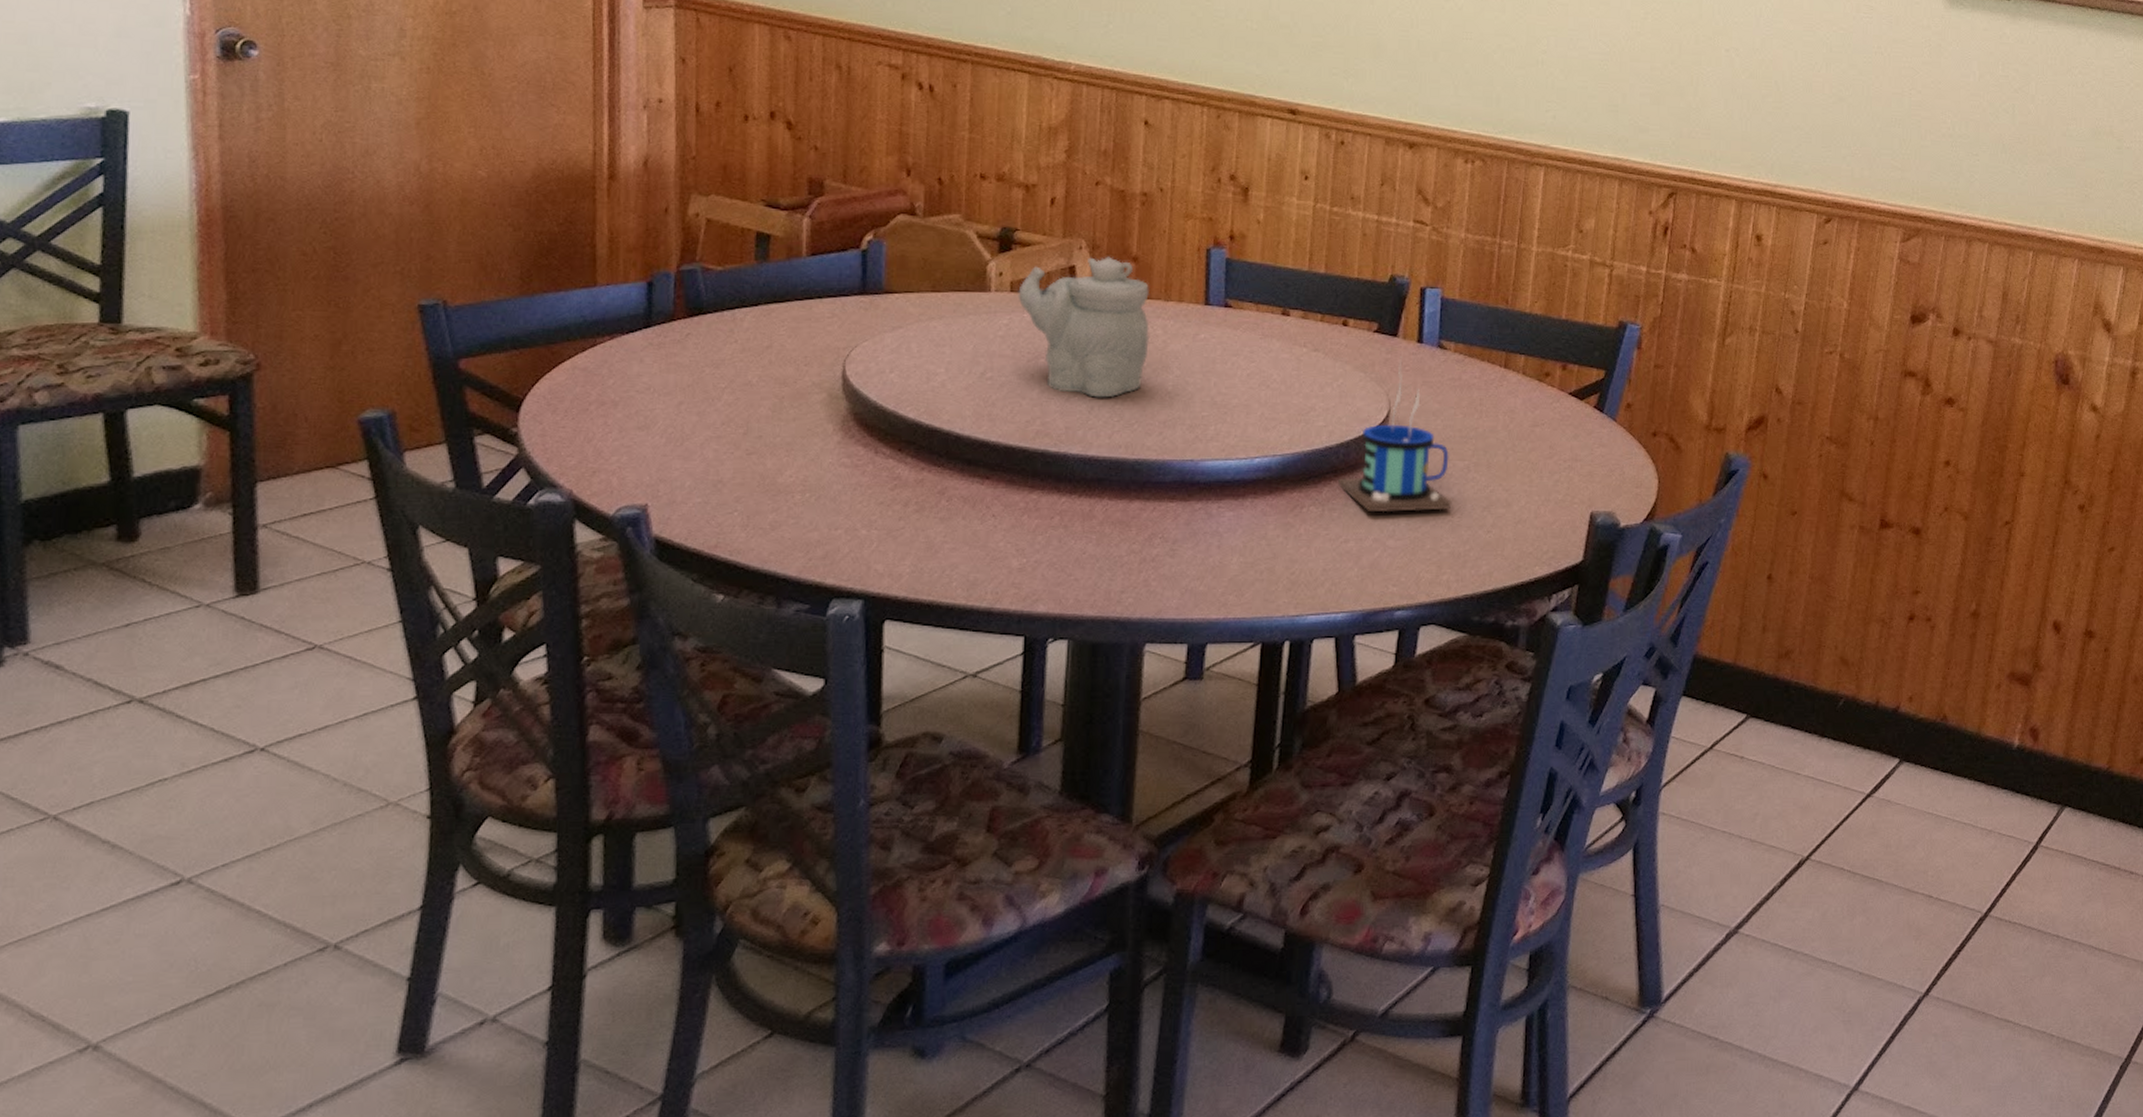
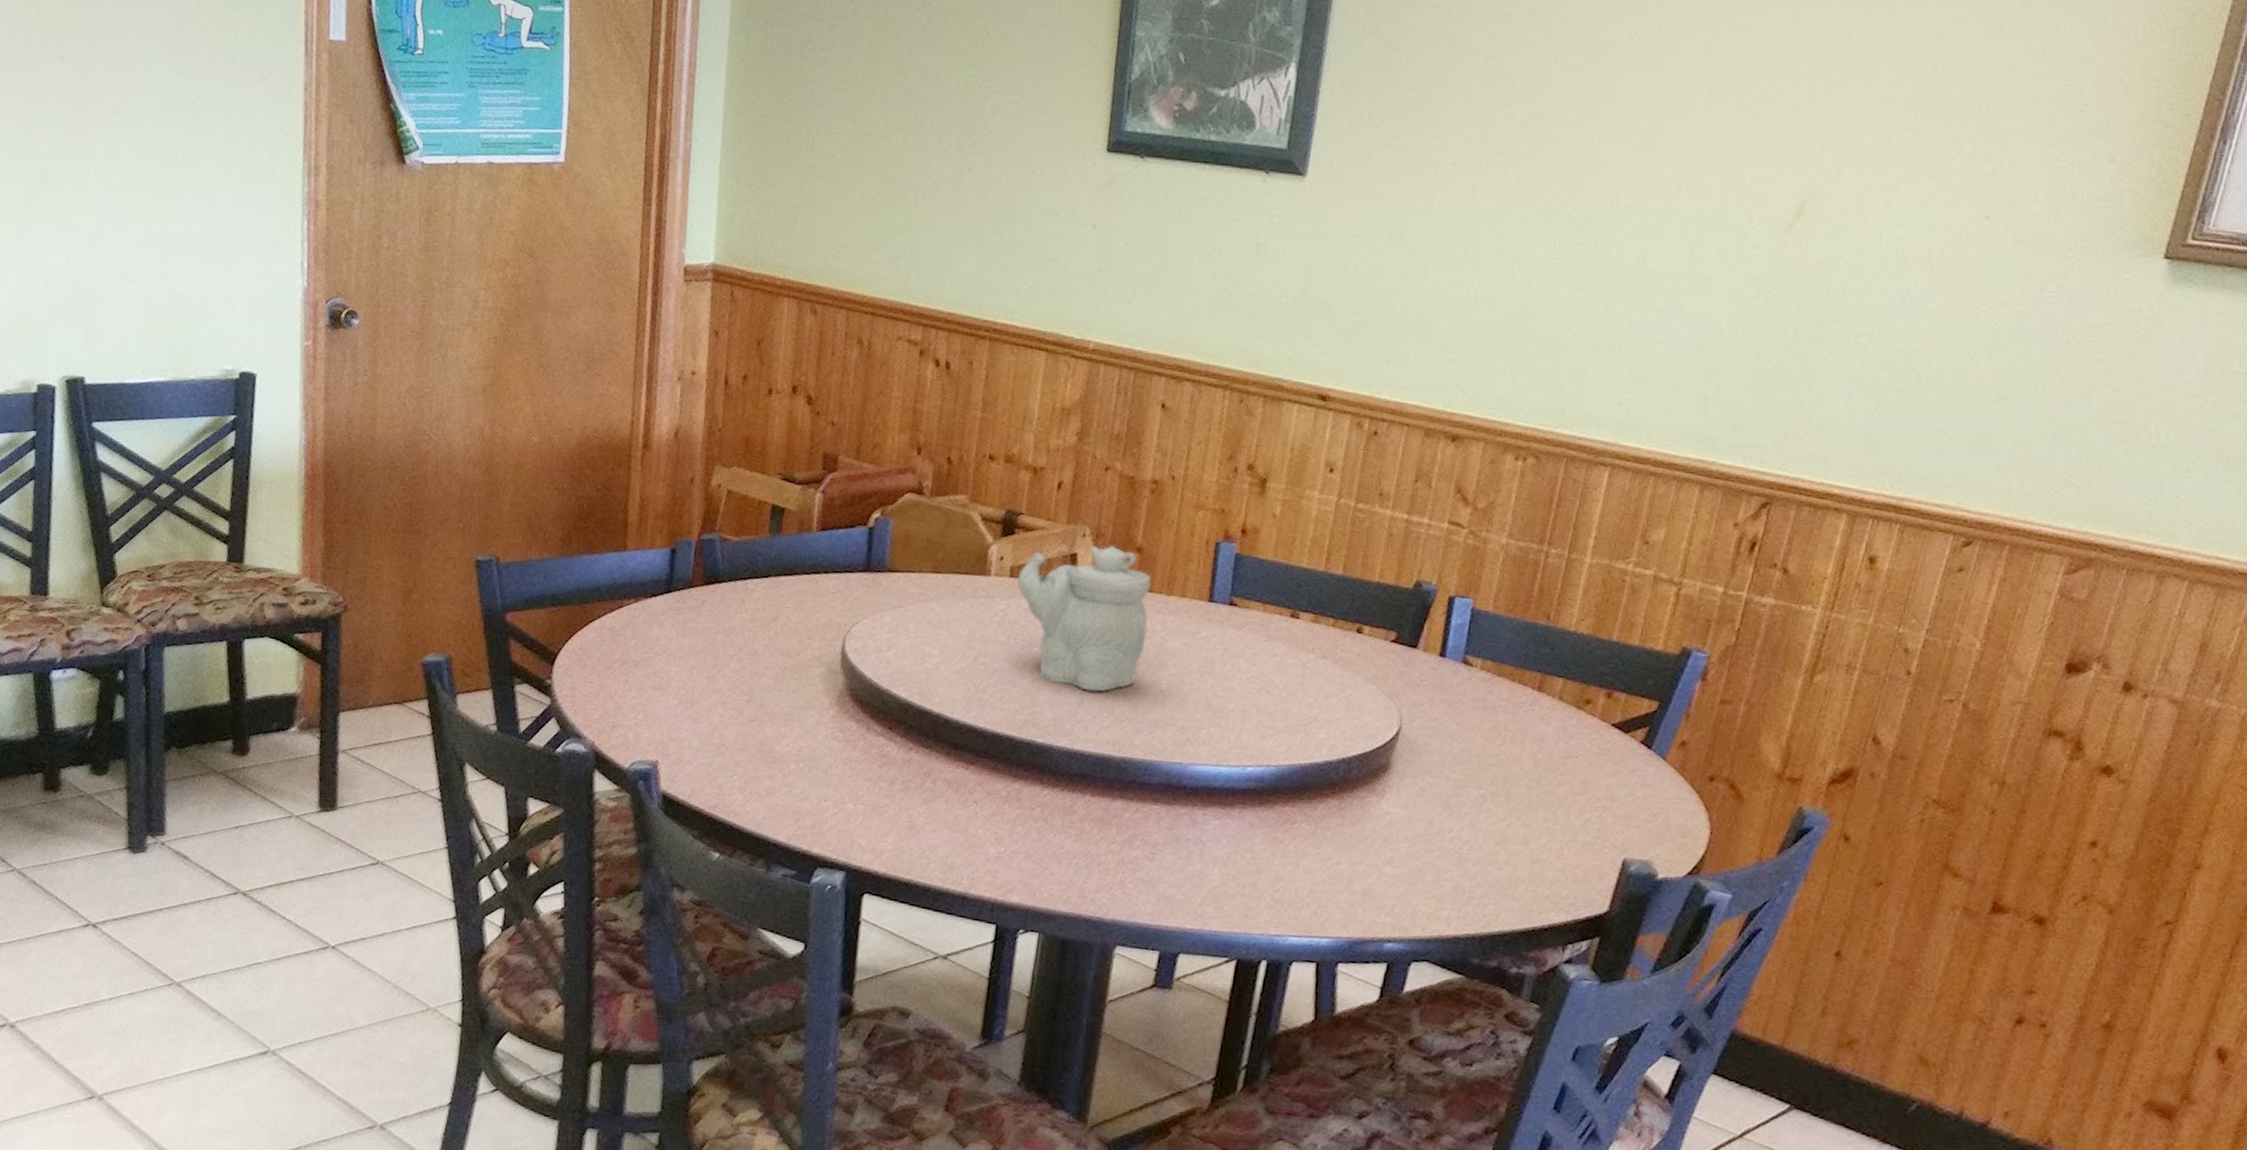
mug: present [1338,356,1452,513] -> none [1335,670,1464,841]

